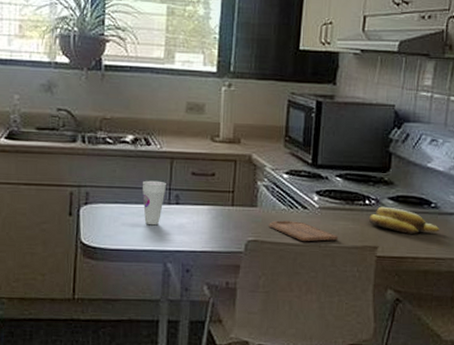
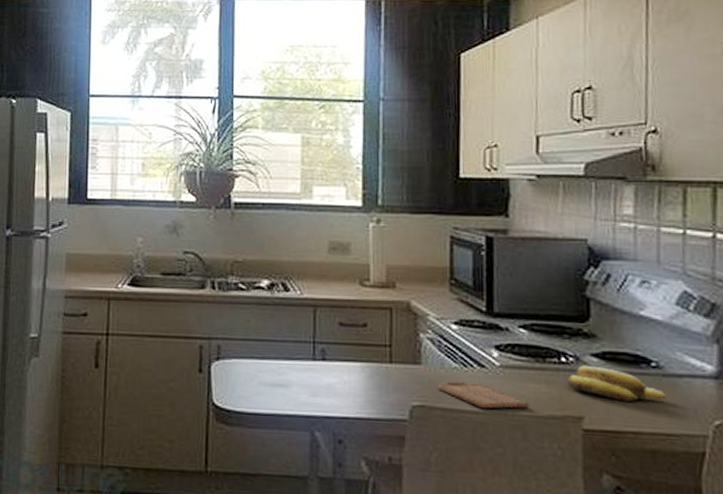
cup: present [142,180,166,226] -> none [282,332,310,386]

